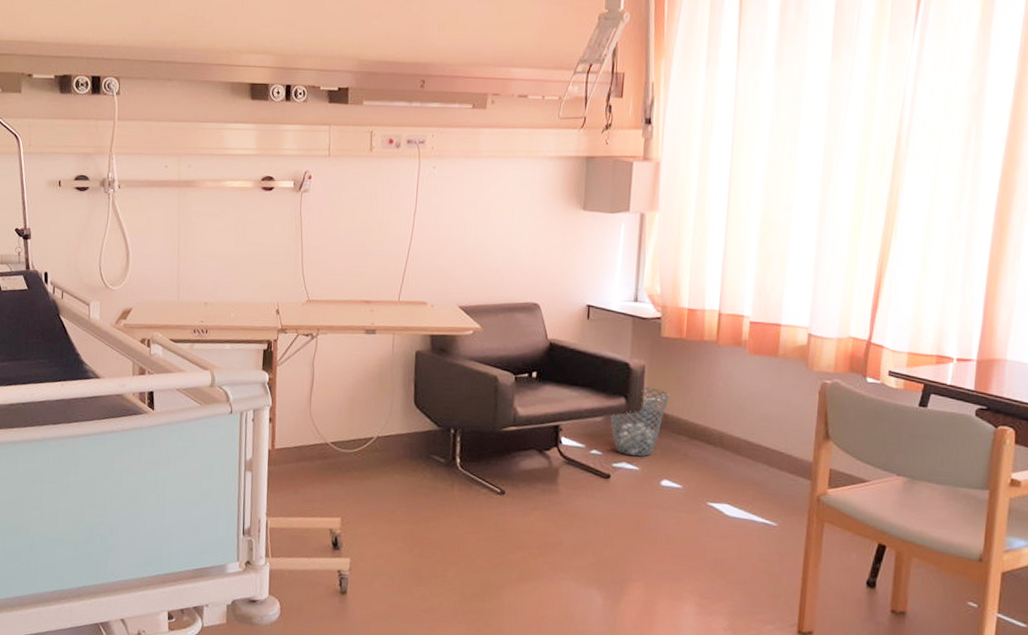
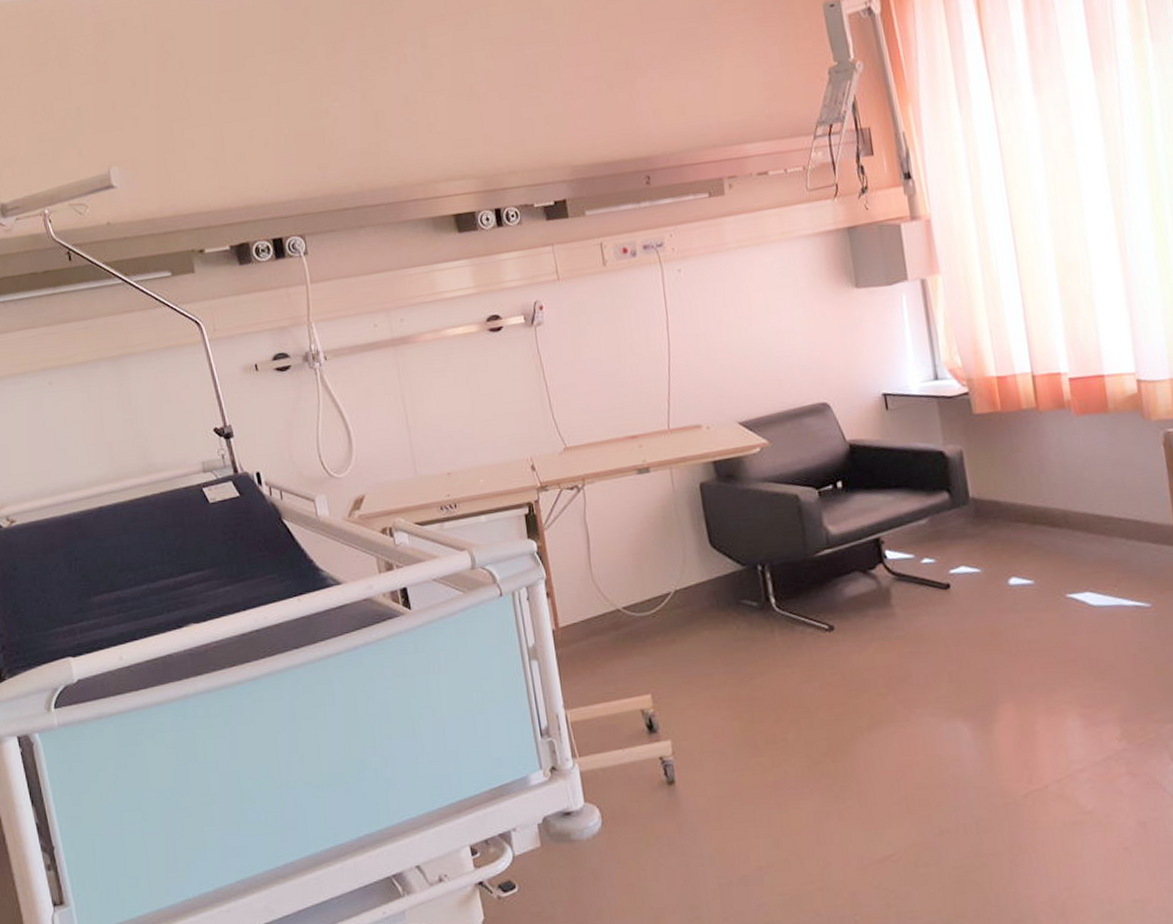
waste basket: present [610,387,670,456] -> none [935,474,998,557]

